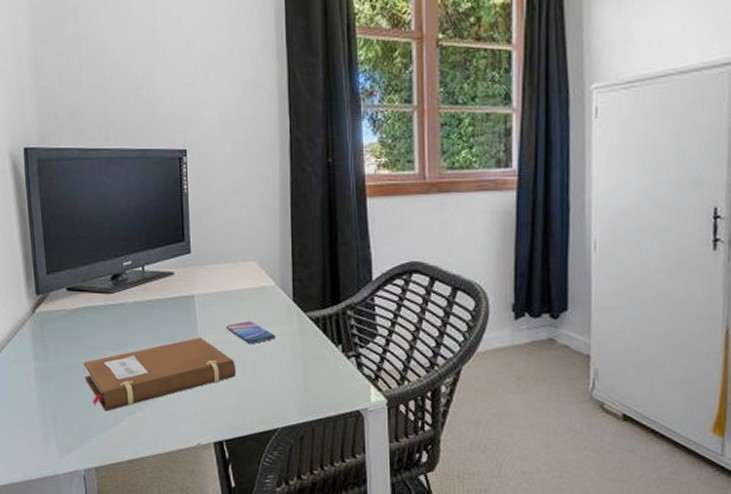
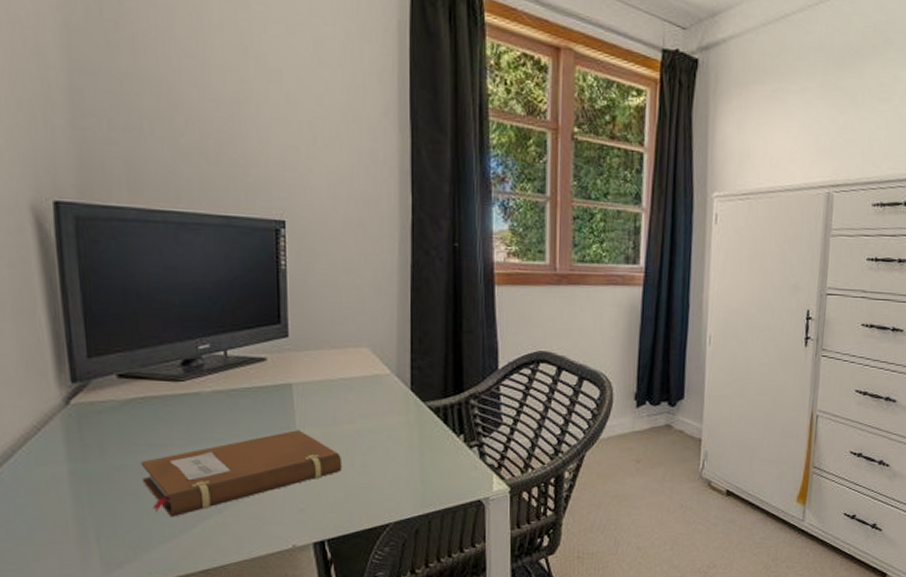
smartphone: present [226,320,275,345] -> none [330,410,389,437]

